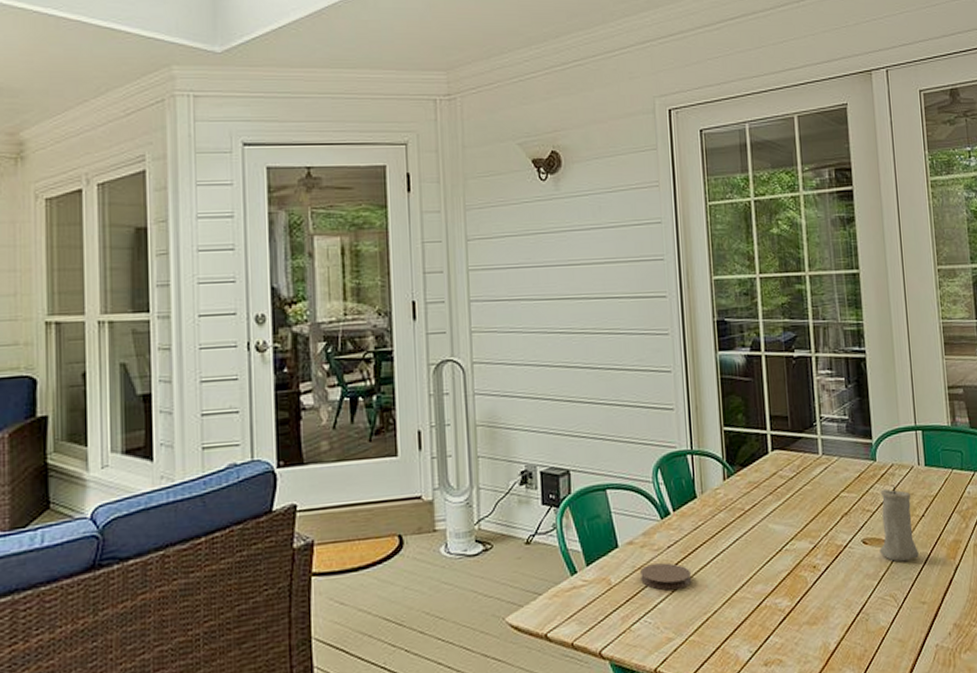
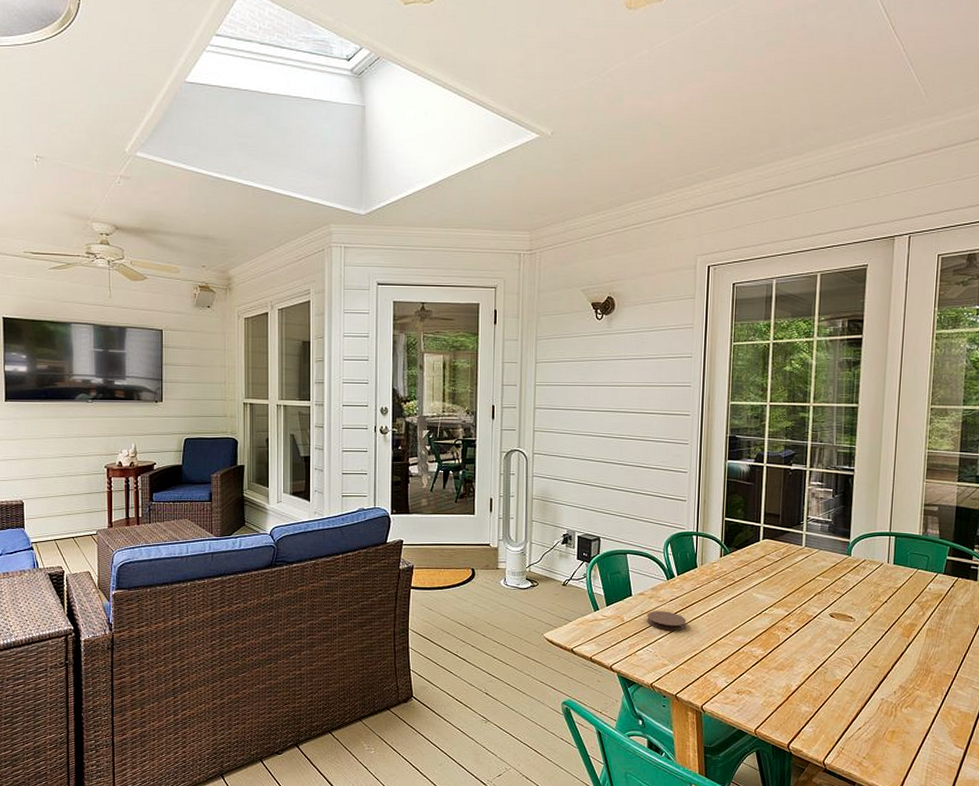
candle: present [879,485,919,562] -> none [843,575,878,634]

